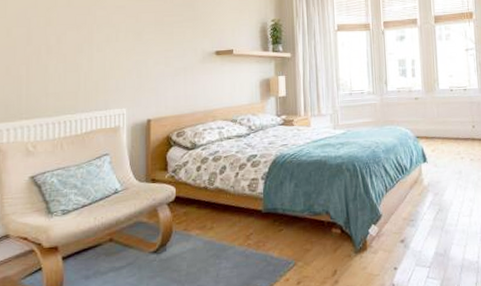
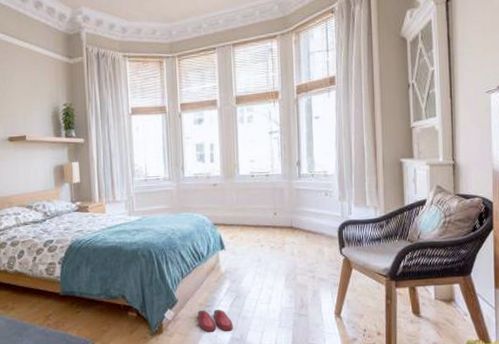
slippers: none [401,224,437,248] -> present [197,310,233,332]

